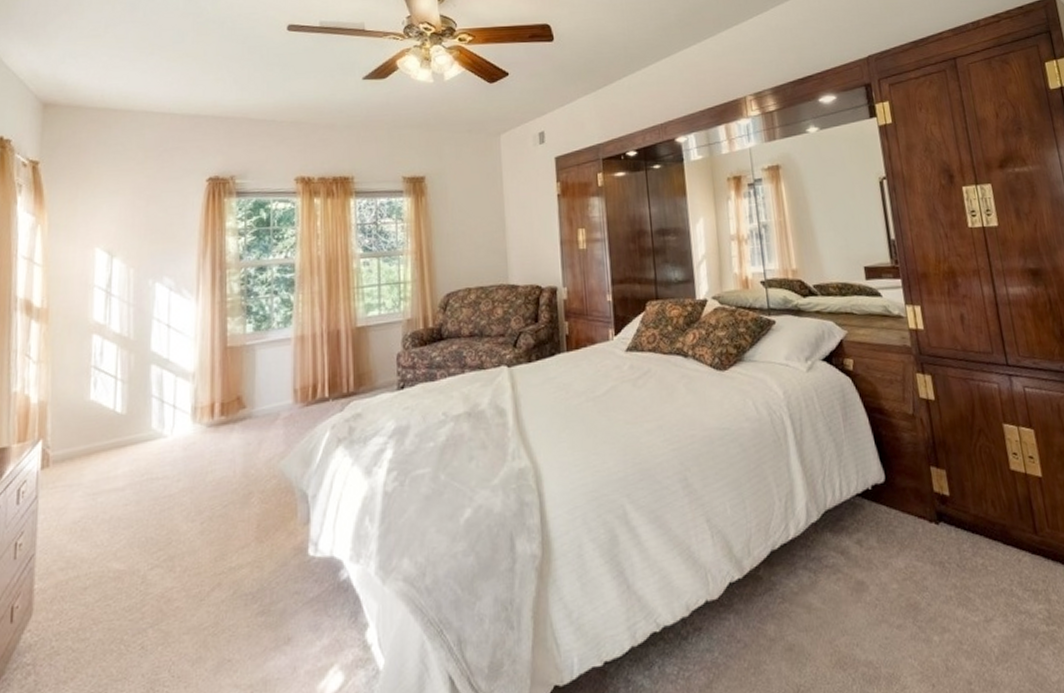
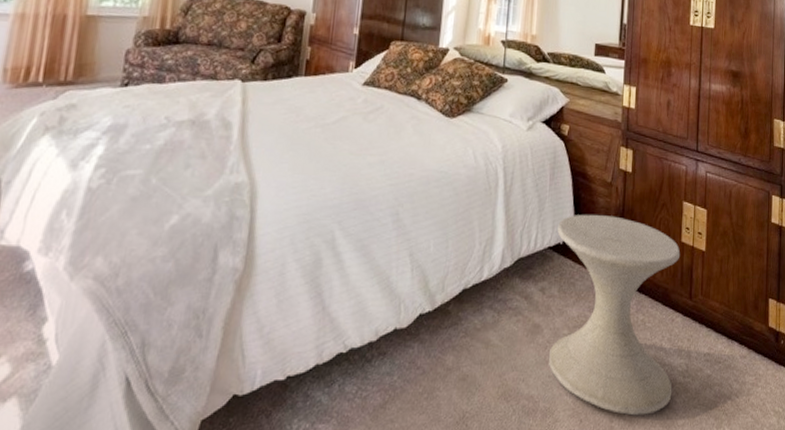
side table: none [862,450,1037,675] -> present [548,214,681,416]

